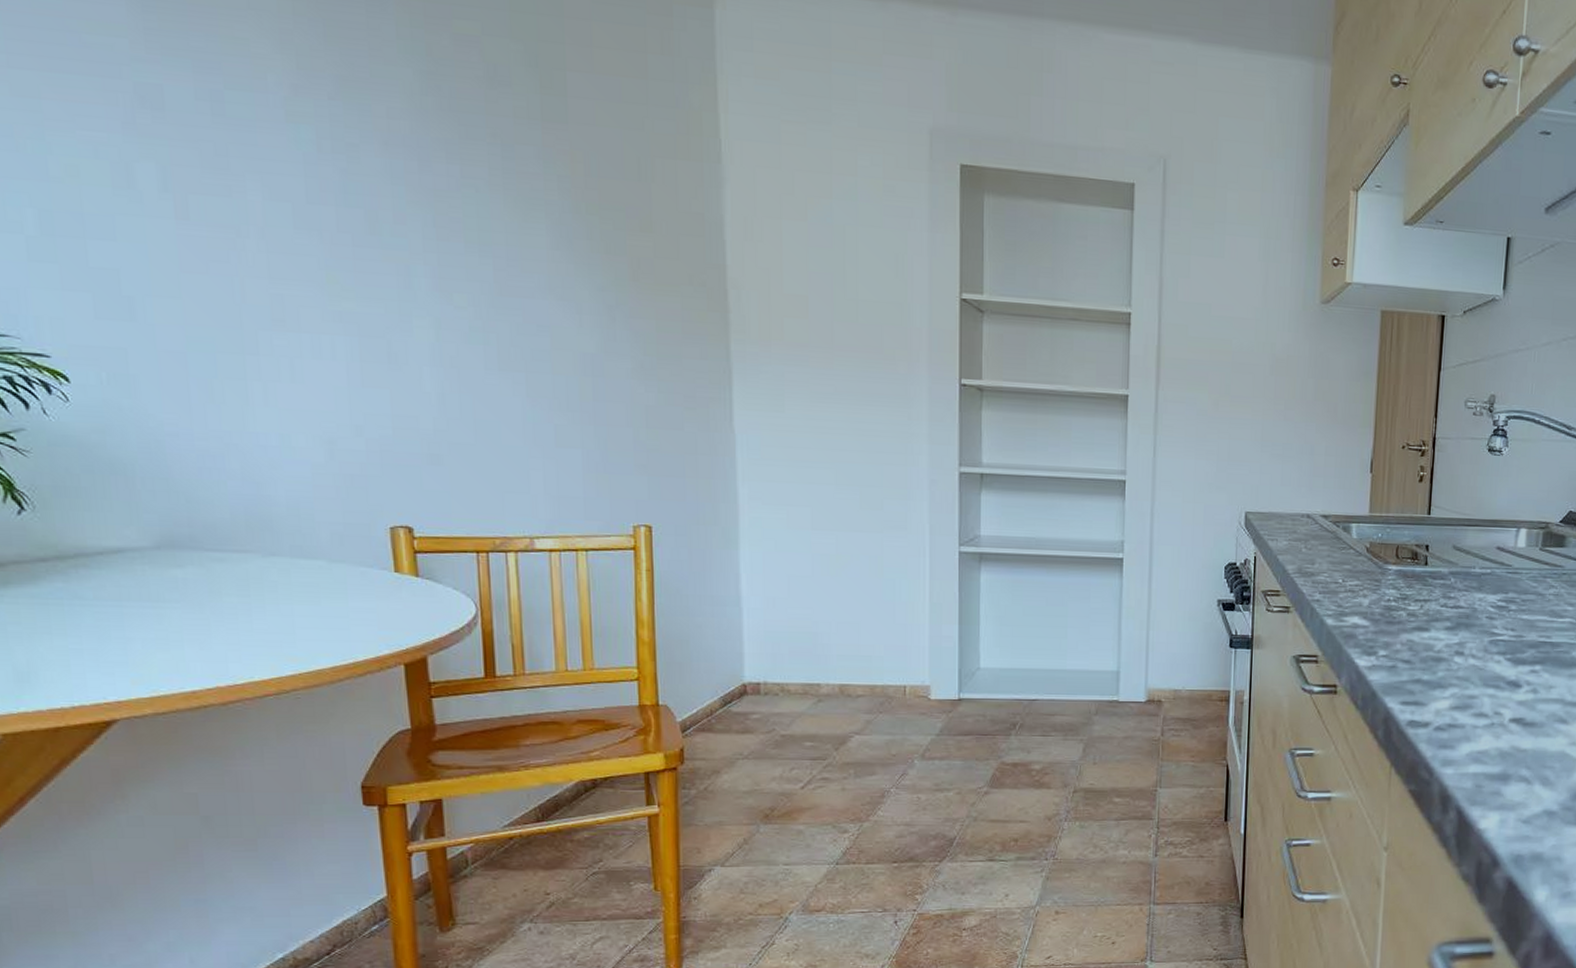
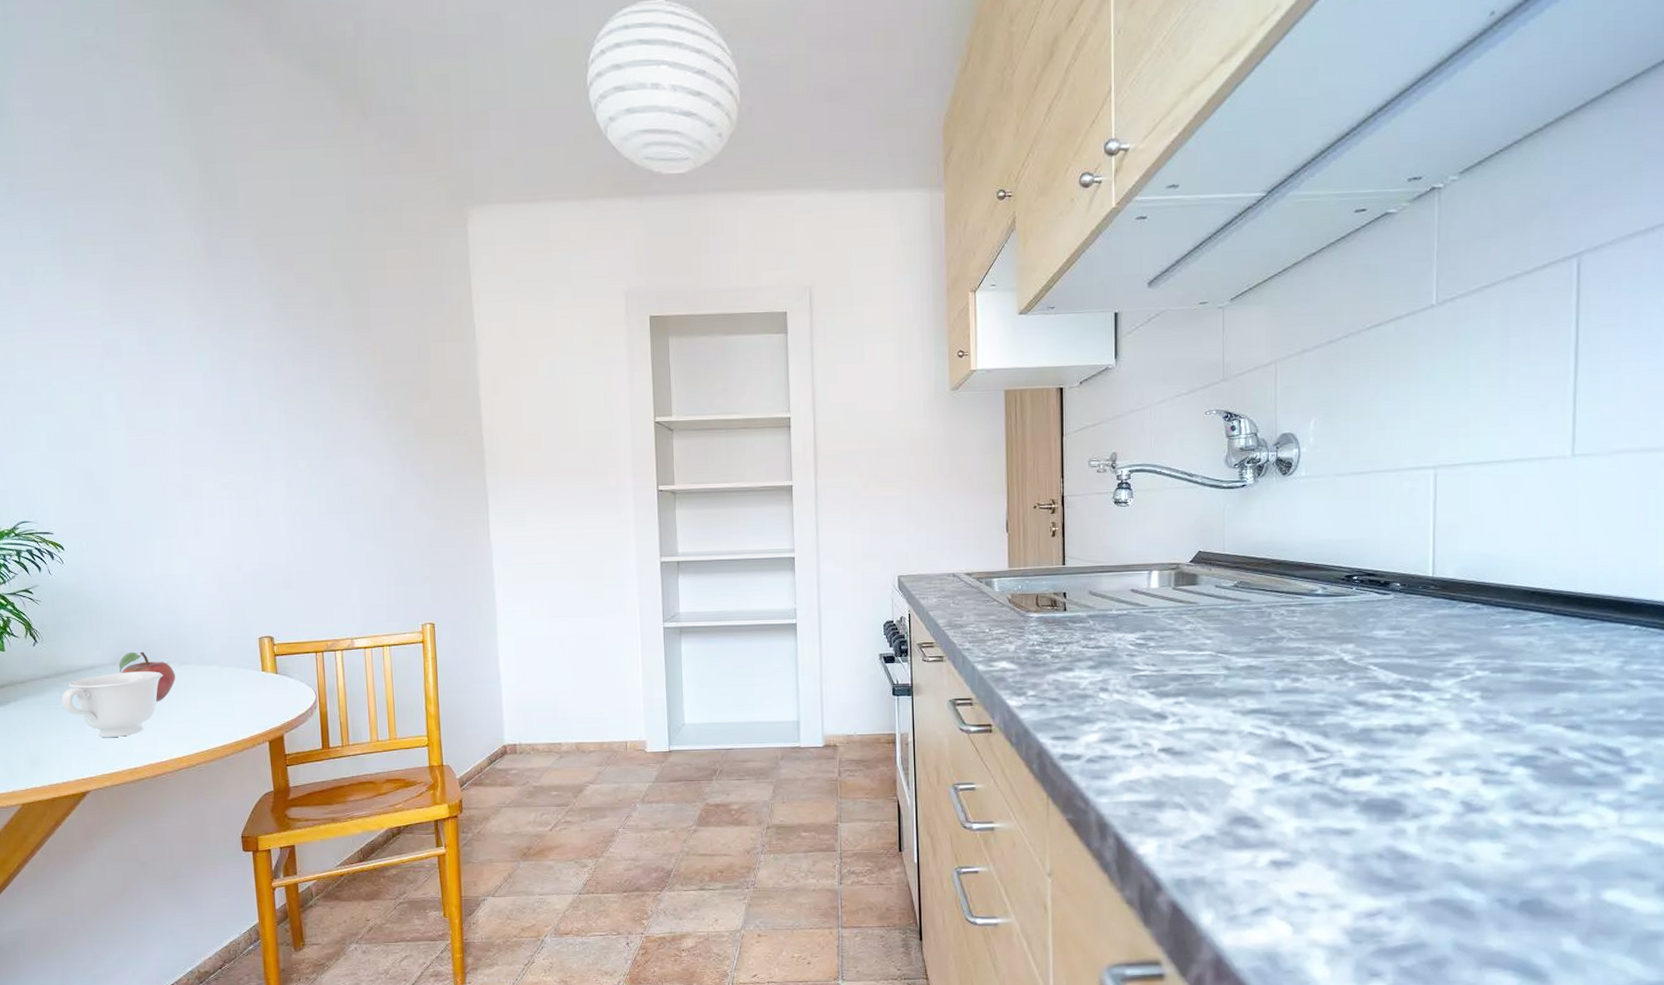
teacup: none [67,560,238,650] -> present [61,671,163,738]
fruit: none [164,533,258,605] -> present [119,651,176,702]

